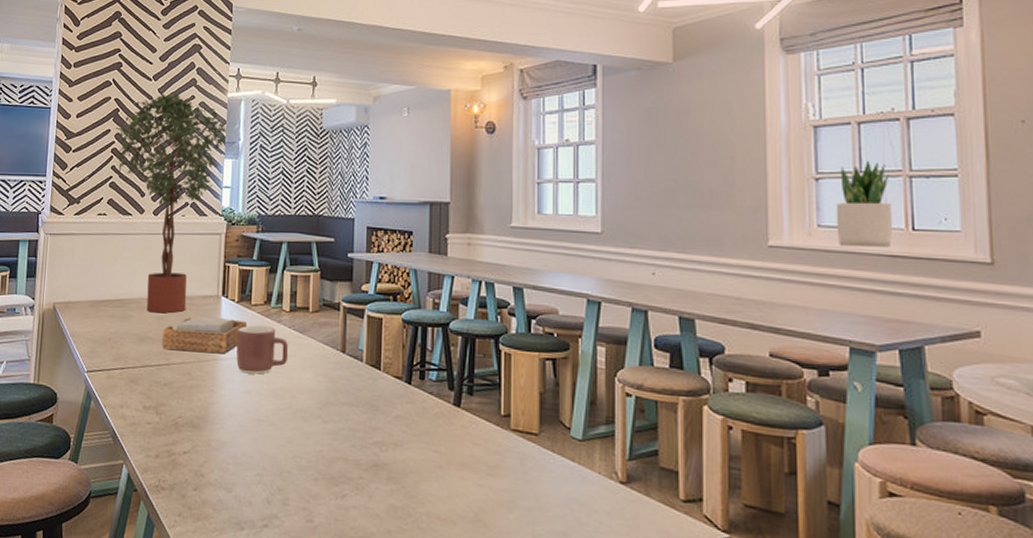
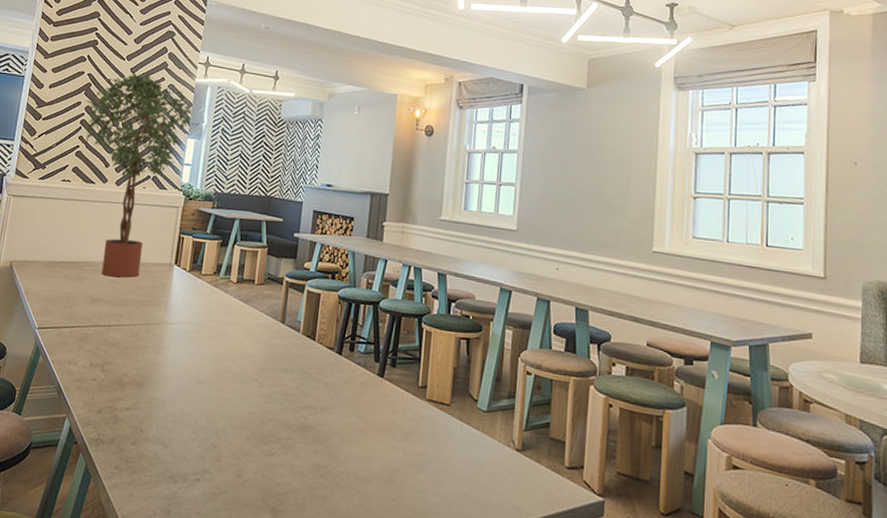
napkin holder: present [162,316,248,354] -> none [113,283,197,319]
mug: present [236,325,289,375] -> none [183,293,233,339]
planter: present [835,161,893,248] -> none [707,186,752,260]

